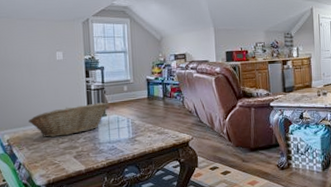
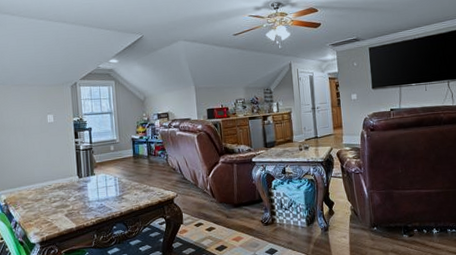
fruit basket: present [29,102,107,137] -> none [23,162,95,197]

